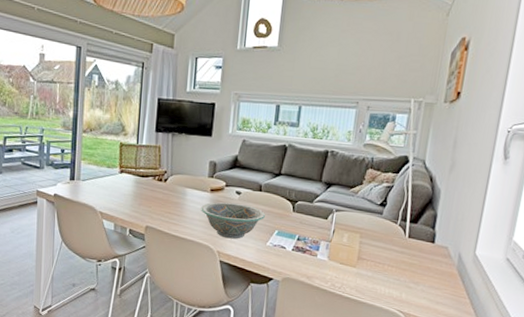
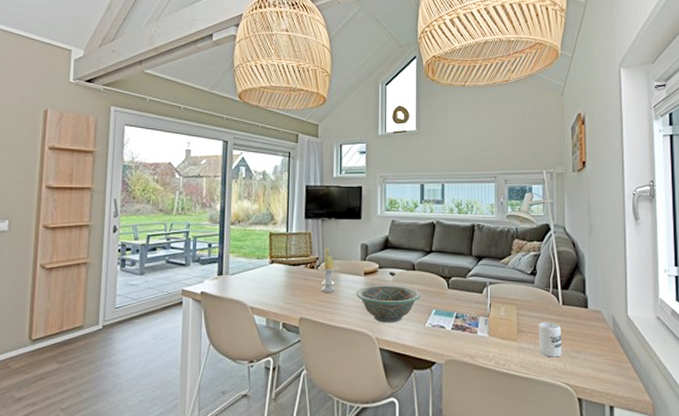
candle: none [165,162,186,206] -> present [317,248,339,293]
cup: none [377,252,404,286] -> present [539,321,562,357]

